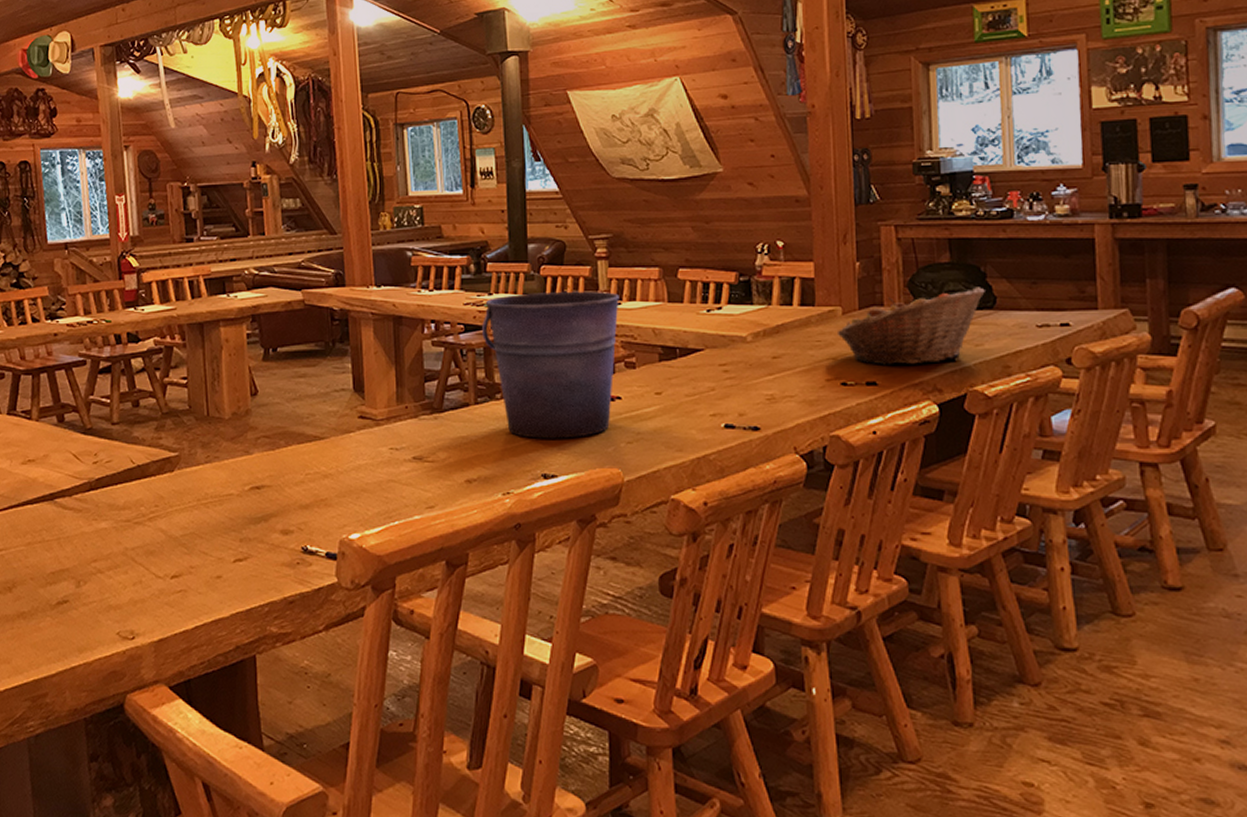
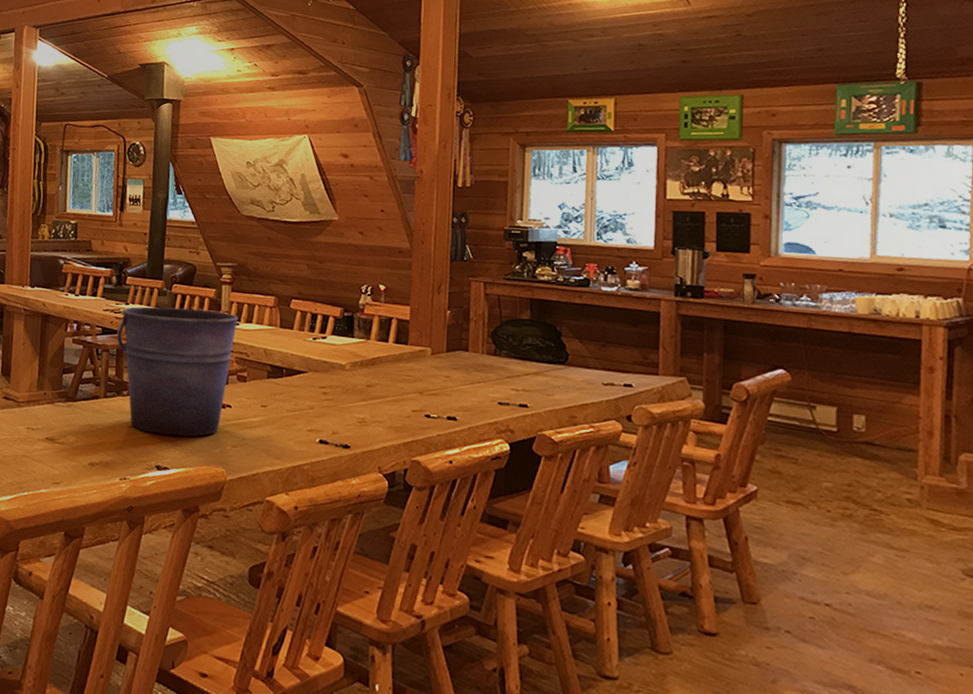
fruit basket: present [836,287,985,365] -> none [425,343,559,406]

